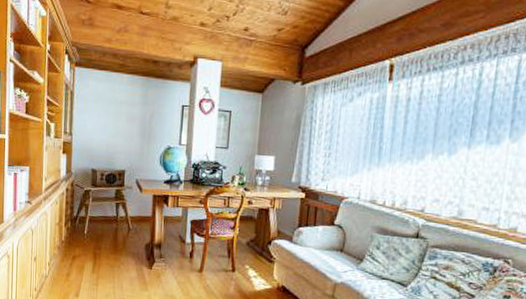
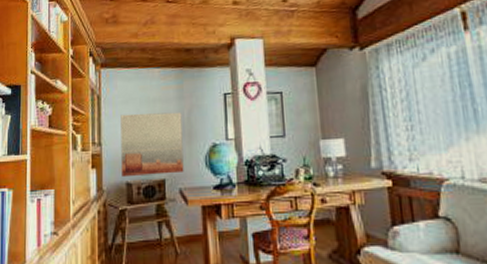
wall art: none [88,111,144,167] -> present [120,112,184,178]

